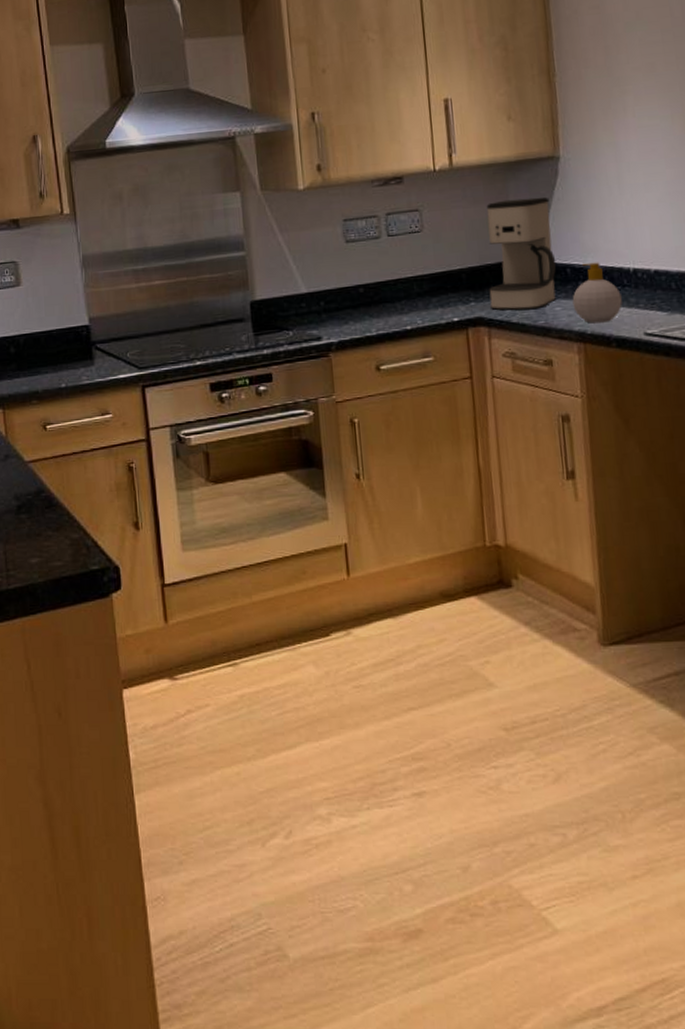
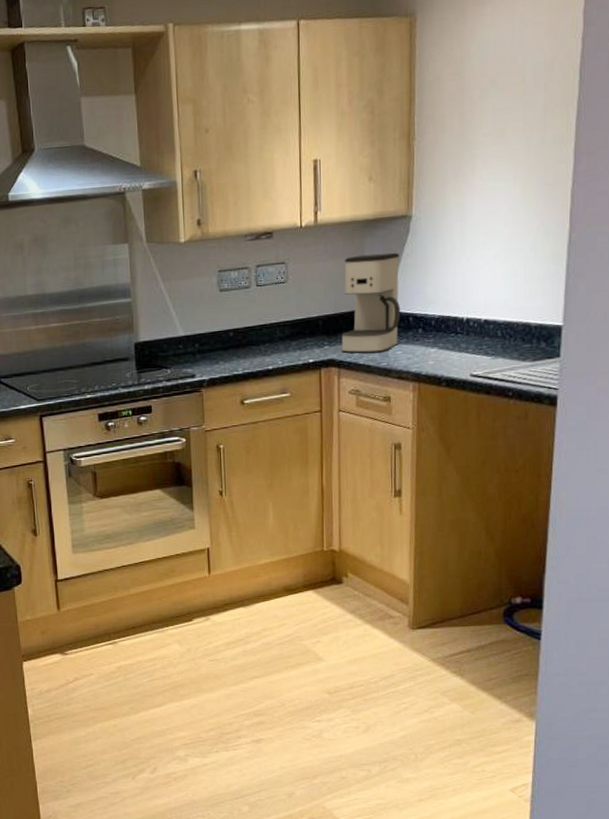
soap bottle: present [572,262,622,324] -> none [412,312,454,366]

